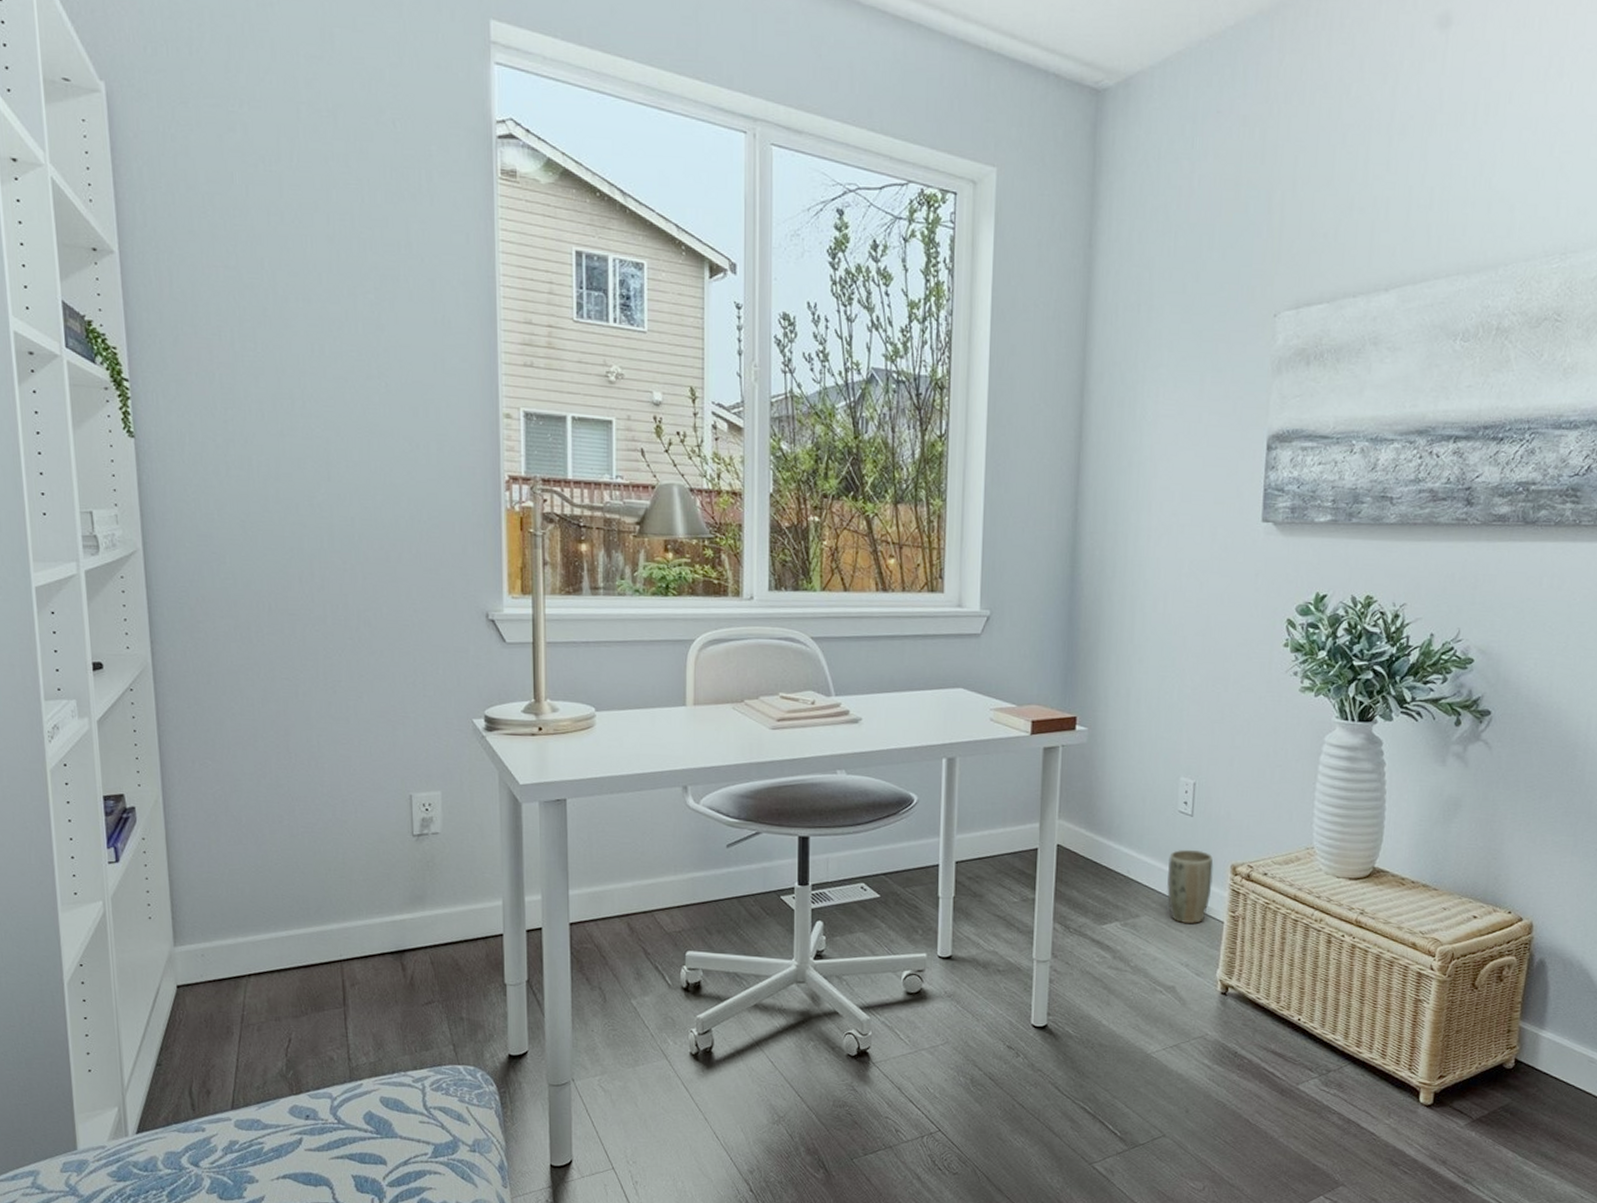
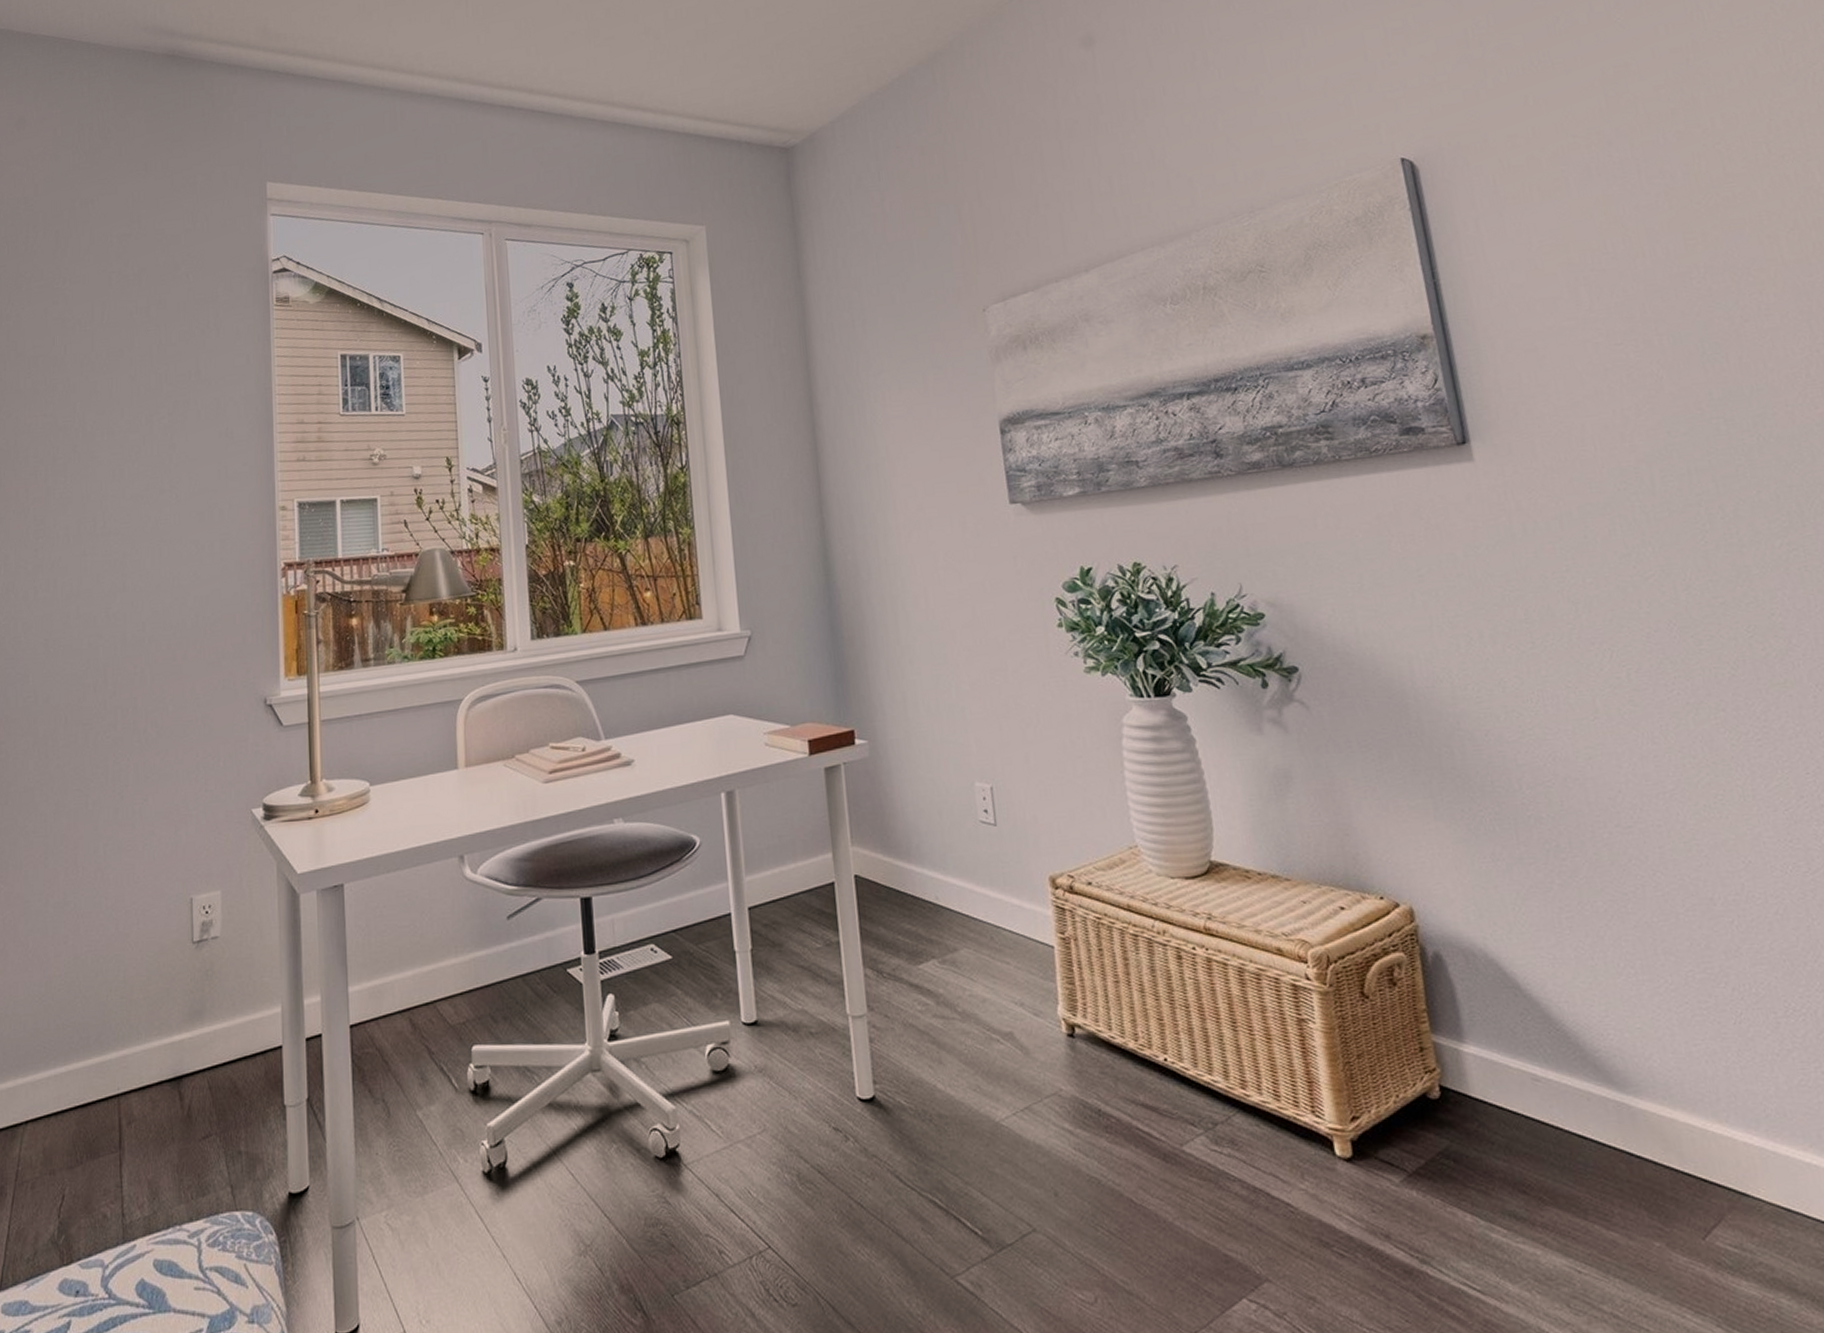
plant pot: present [1166,849,1214,924] -> none [978,863,1034,953]

